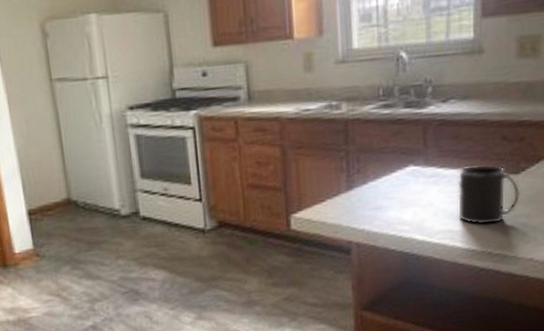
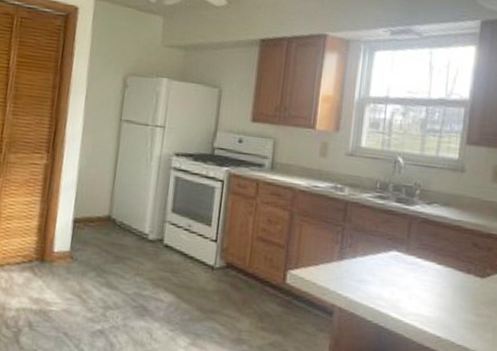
mug: present [458,165,520,225] -> none [429,262,484,317]

